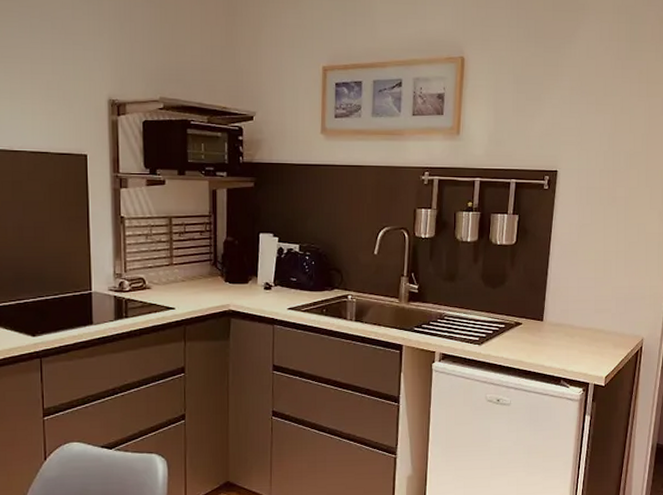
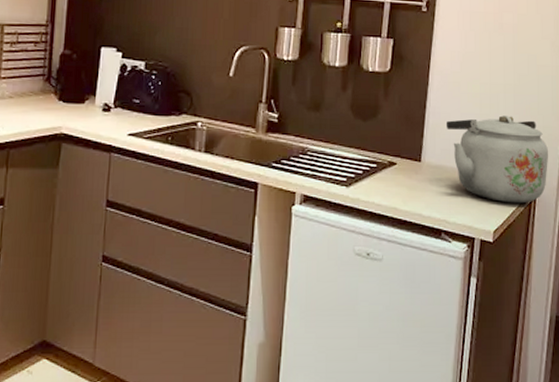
kettle: none [565,278,654,353] -> present [445,115,549,204]

